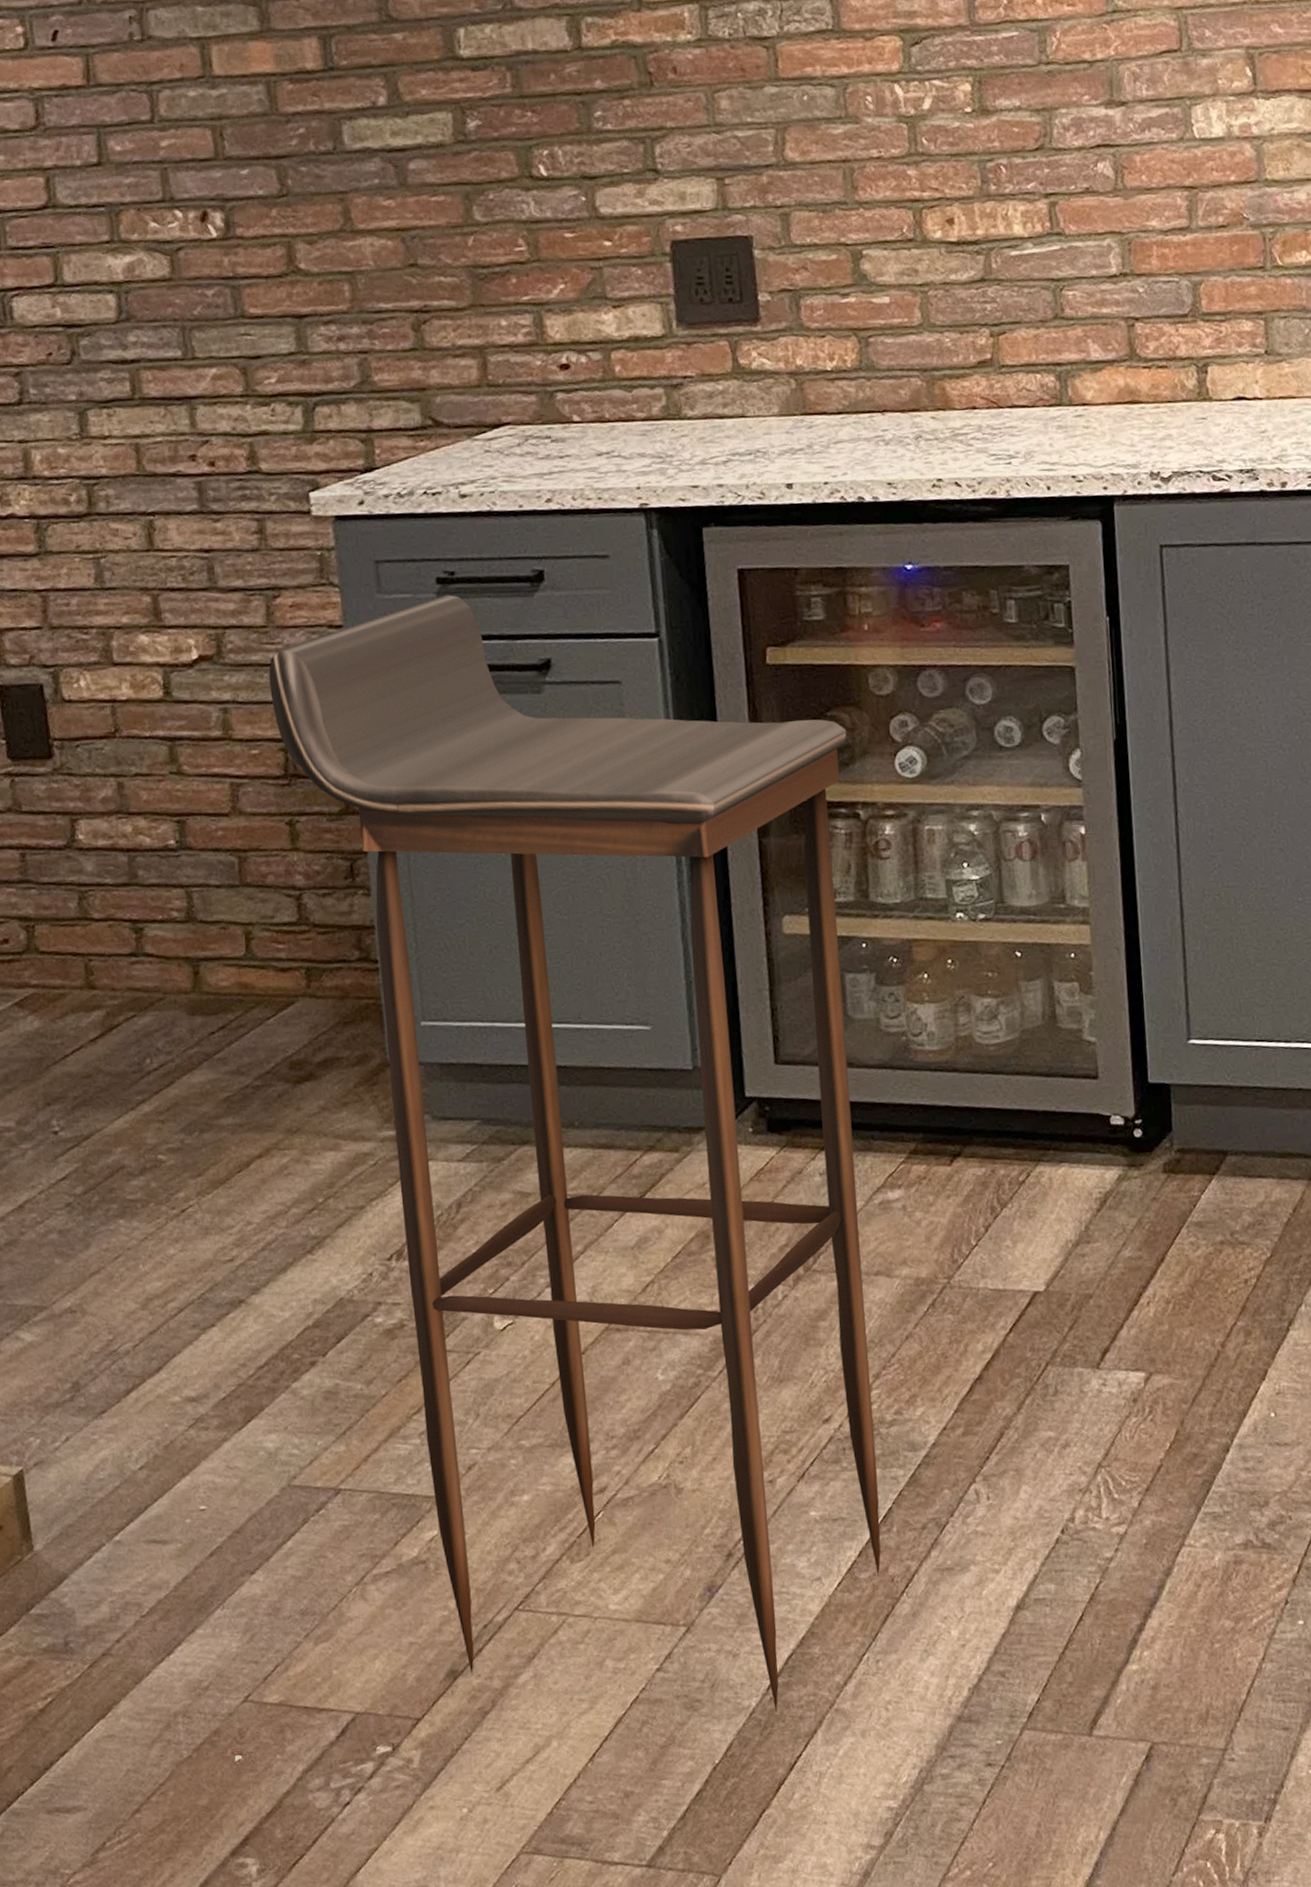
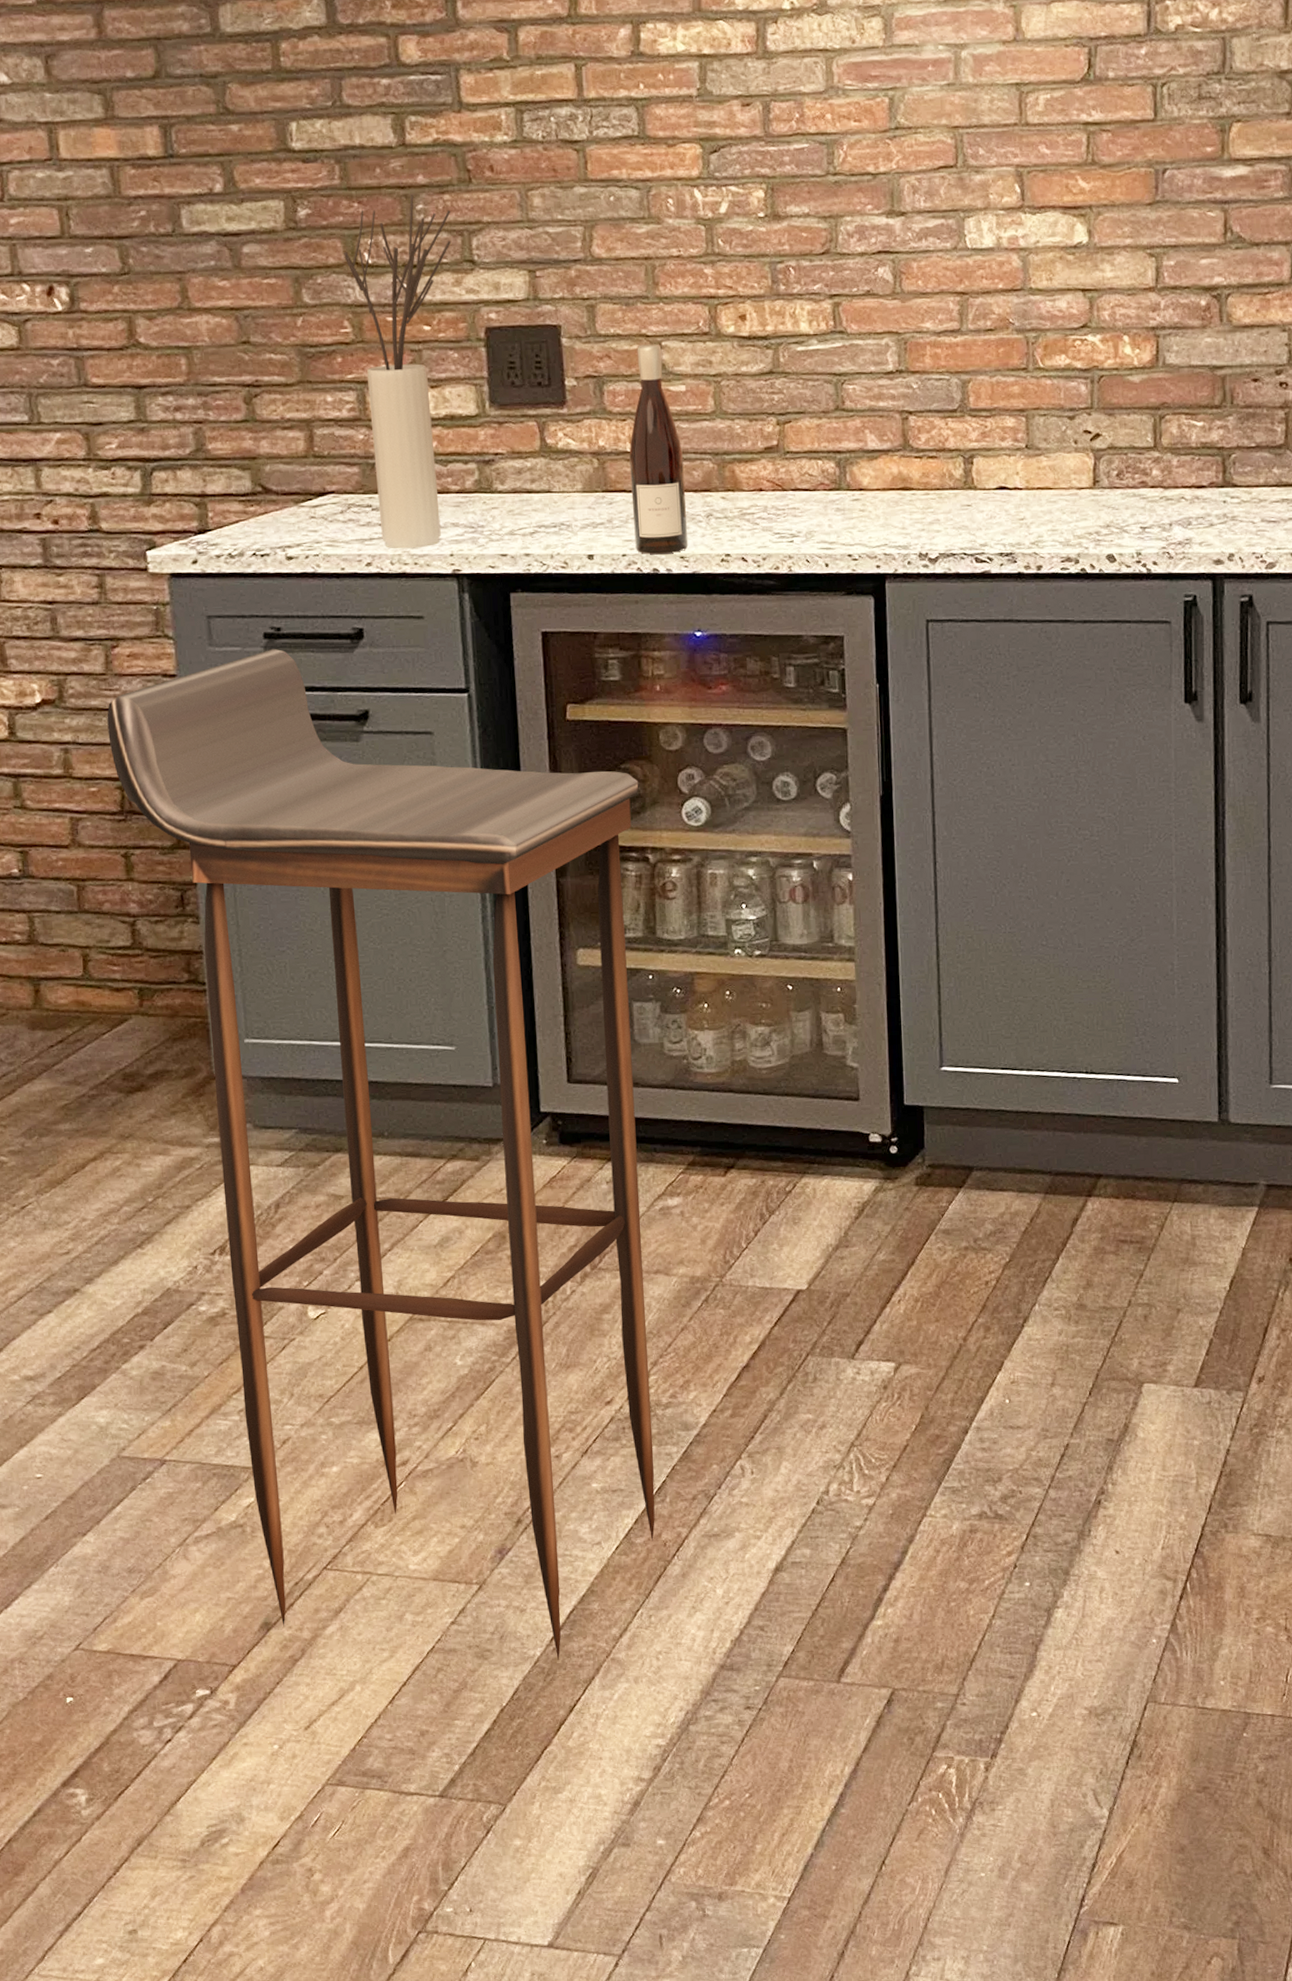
vase: none [516,101,632,483] -> present [343,195,451,549]
bottle: none [829,253,896,481] -> present [629,344,689,554]

